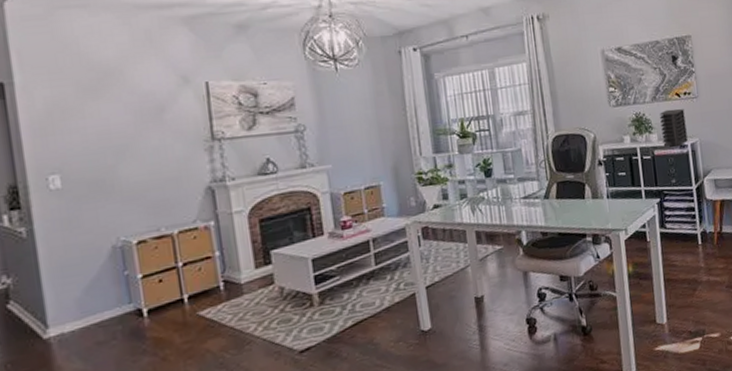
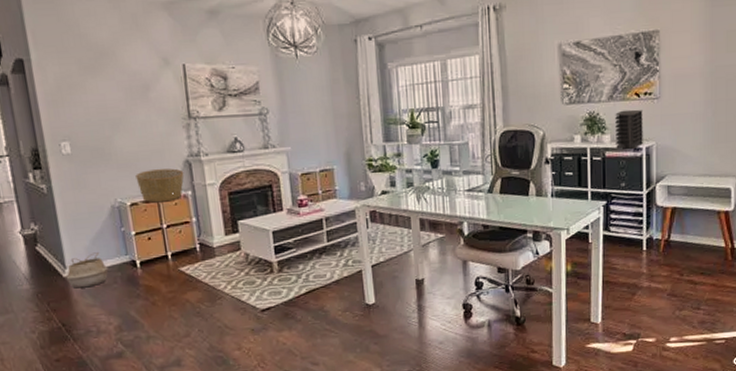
woven basket: none [47,303,106,352] -> present [66,252,109,289]
basket: none [144,197,206,239] -> present [135,168,184,203]

